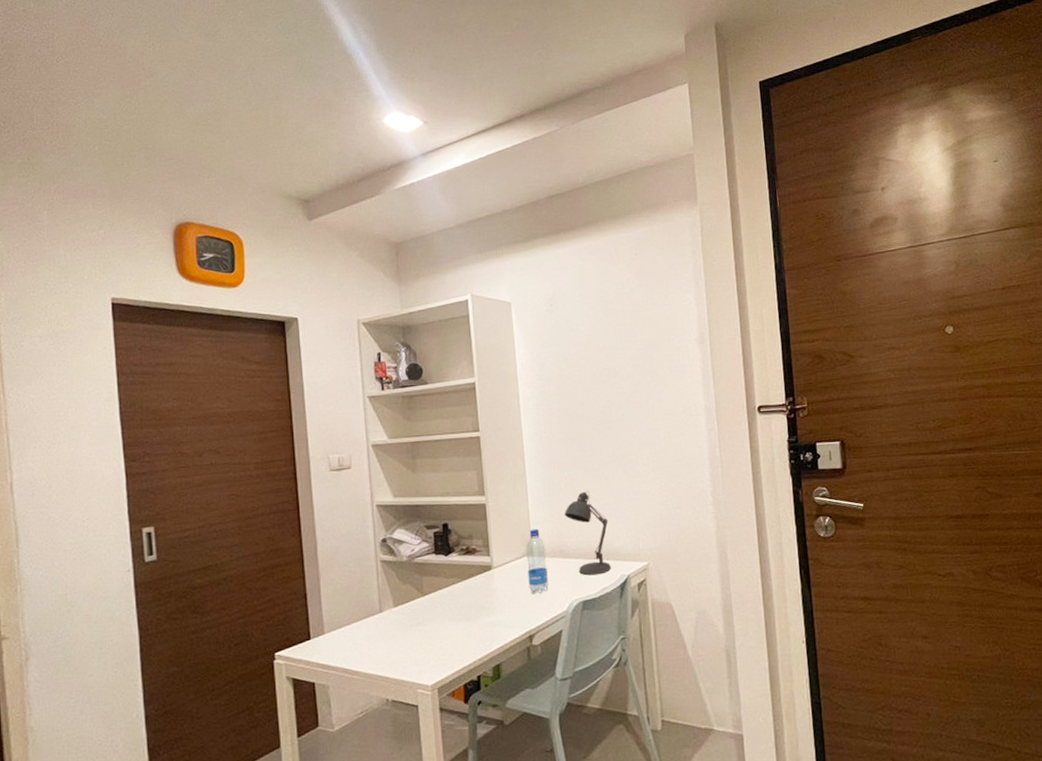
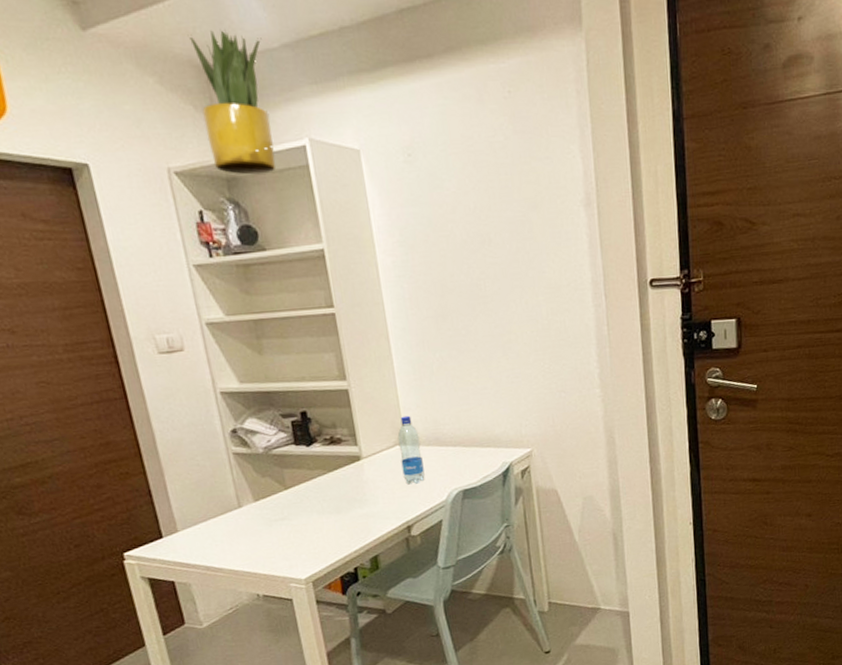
planter: none [386,216,443,324] -> present [187,30,276,175]
desk lamp: present [564,491,611,576] -> none [437,374,492,464]

